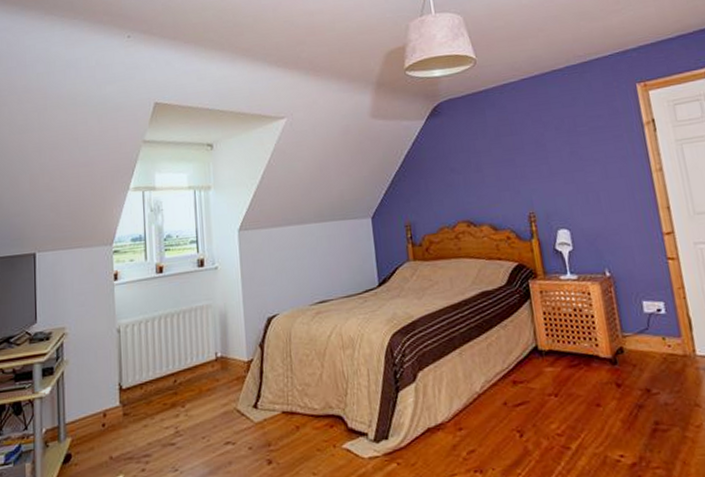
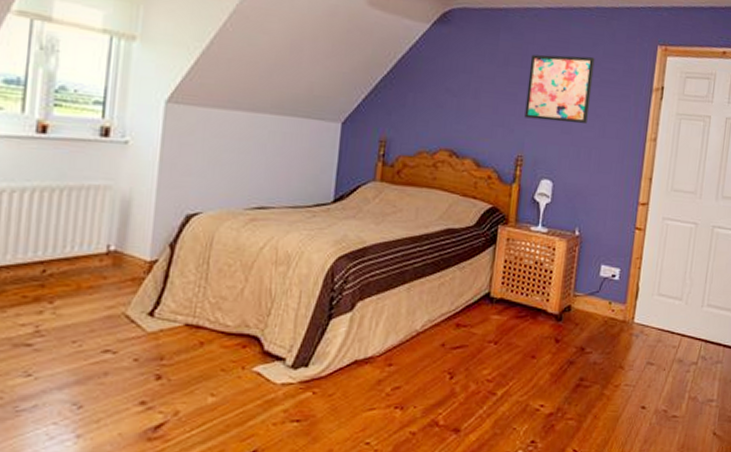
wall art: none [518,109,587,178] -> present [524,54,595,124]

